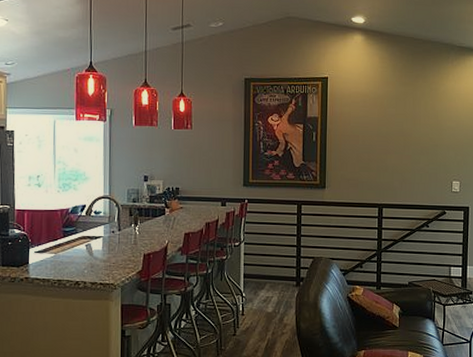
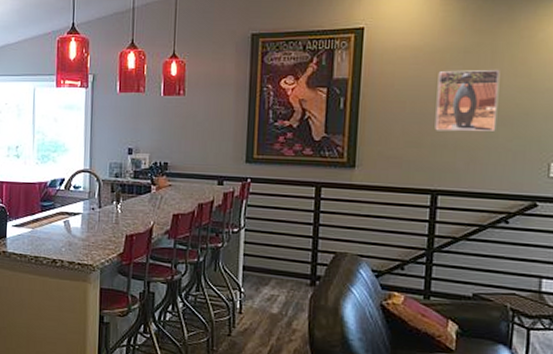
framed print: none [379,112,419,159] -> present [435,70,500,131]

